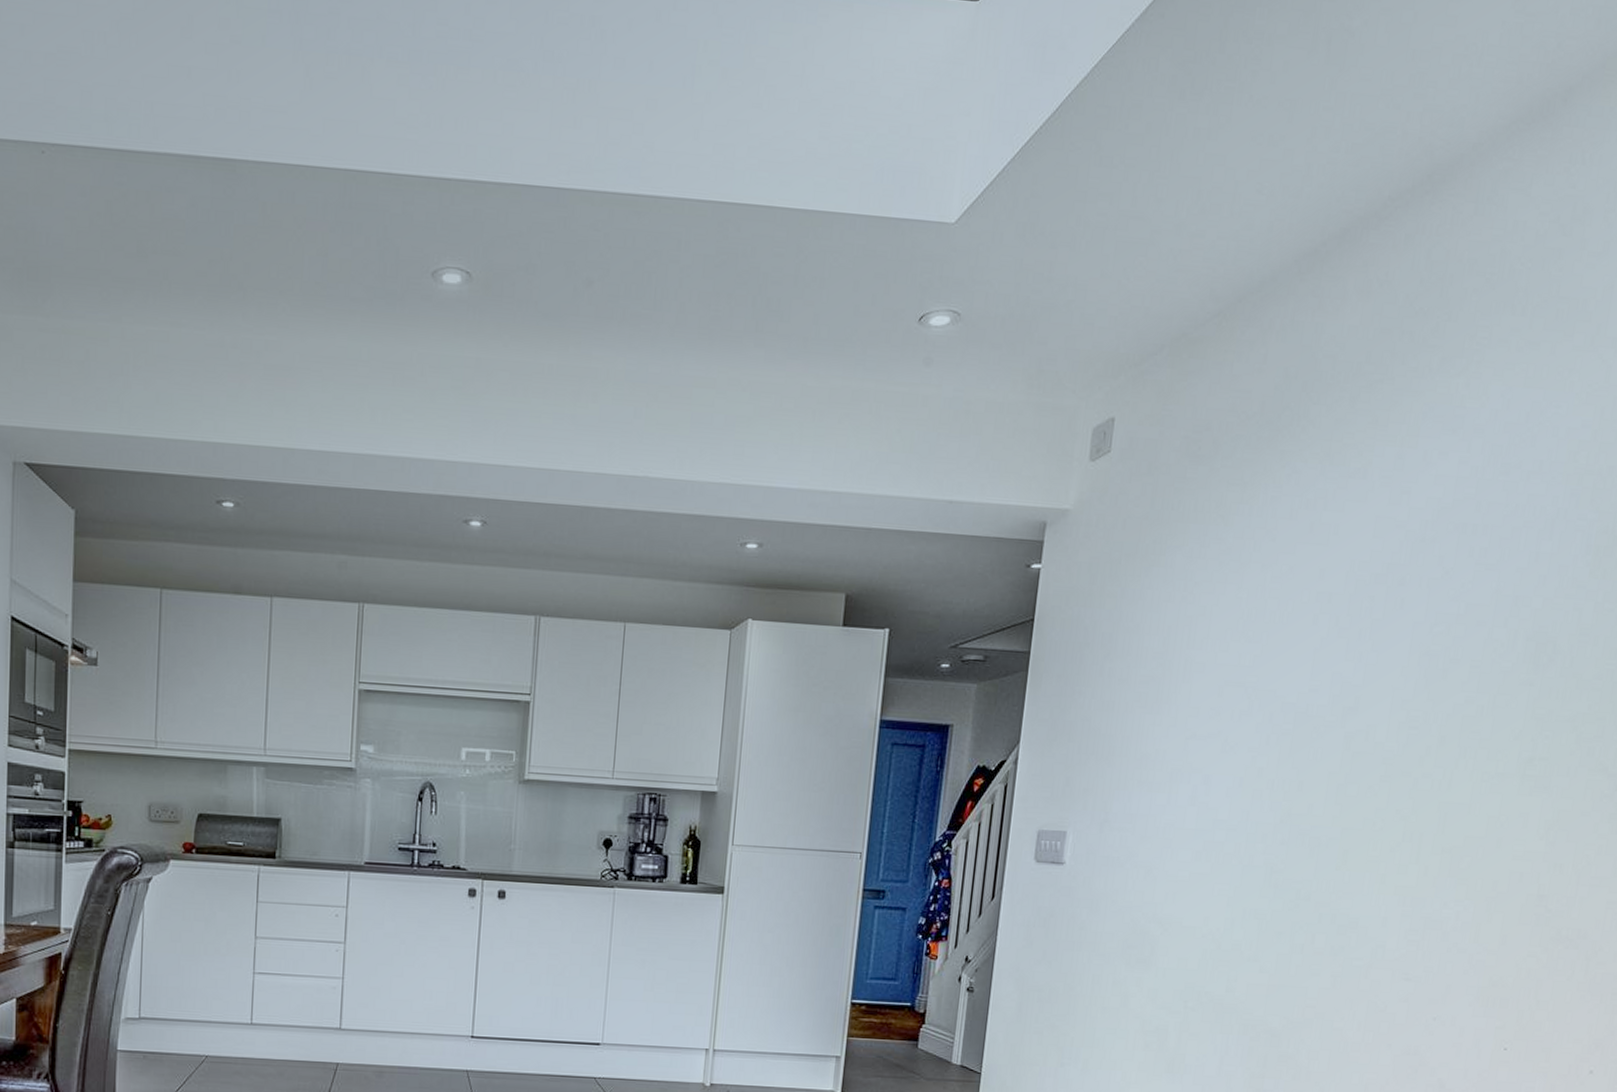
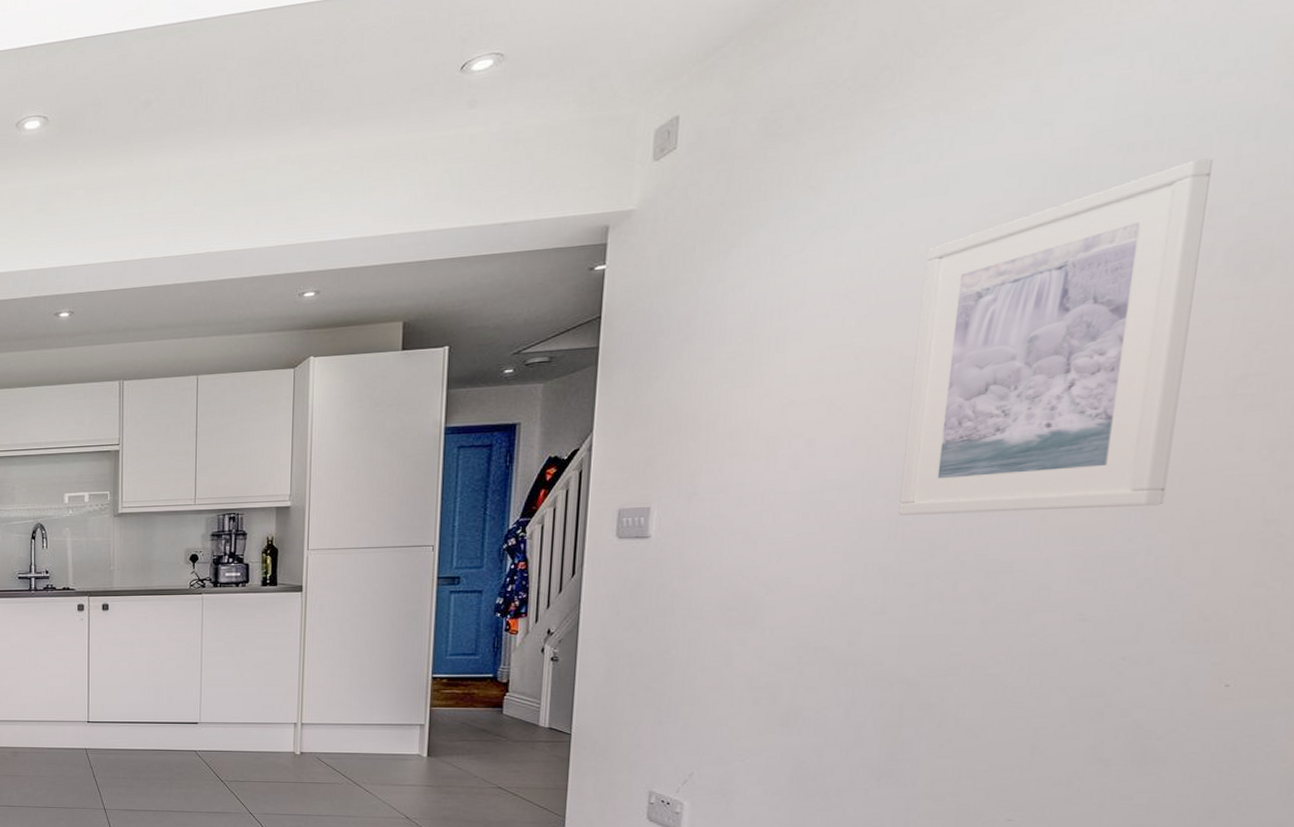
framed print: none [1273,549,1520,874] -> present [898,158,1213,515]

